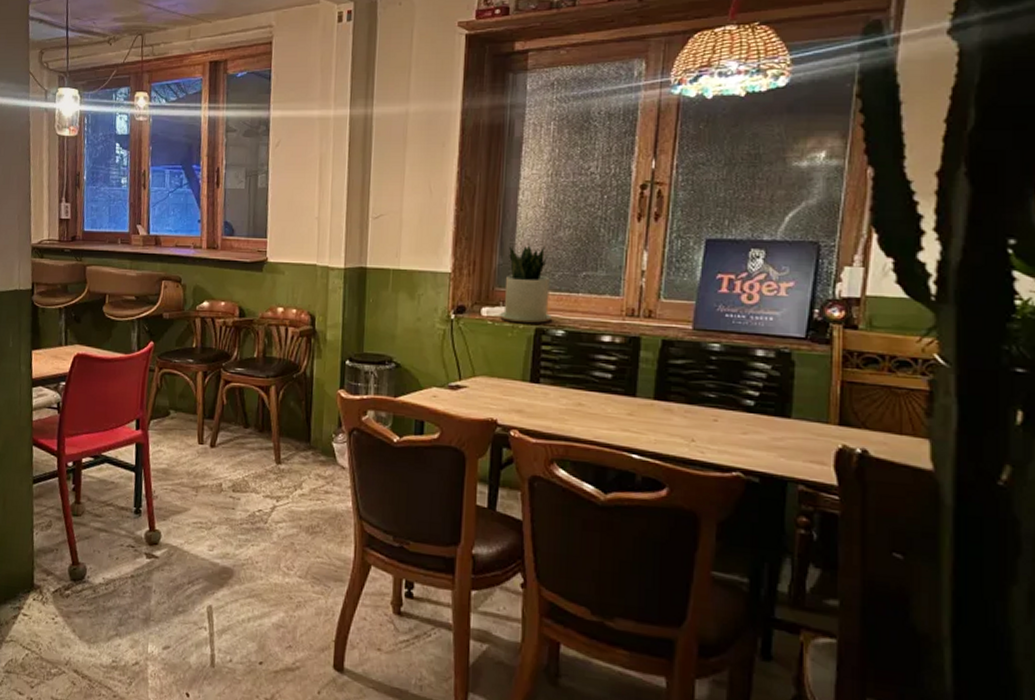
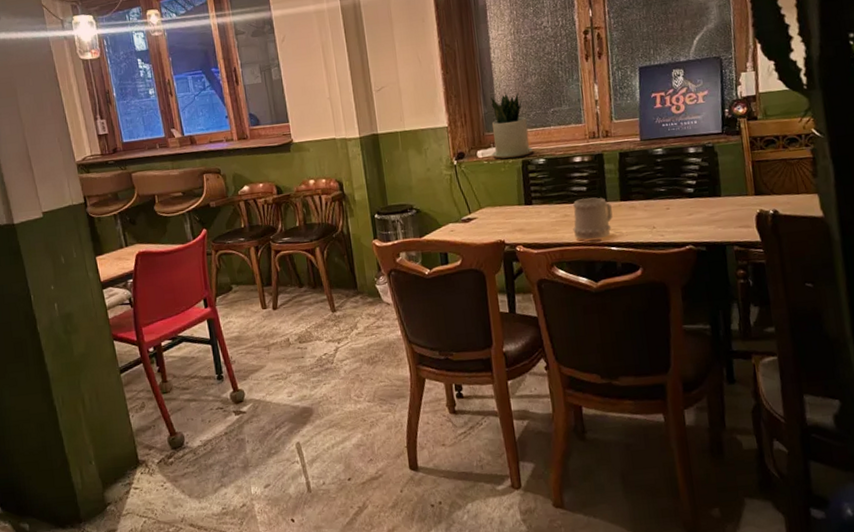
beer mug: none [586,387,641,442] -> present [572,197,613,240]

